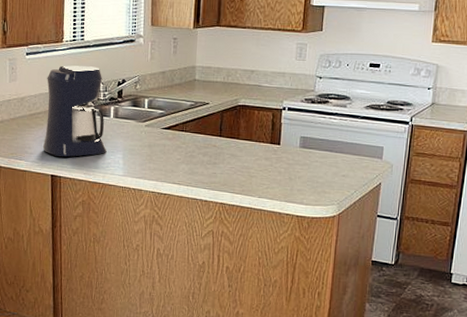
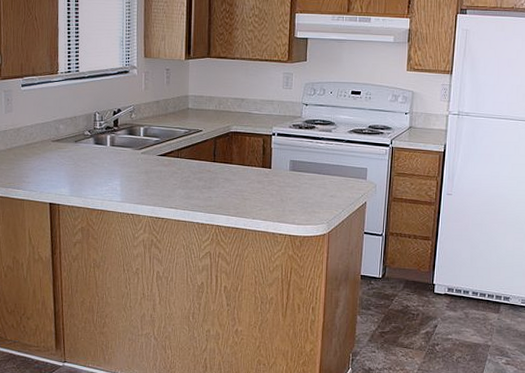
coffee maker: present [42,65,107,158] -> none [40,96,104,186]

